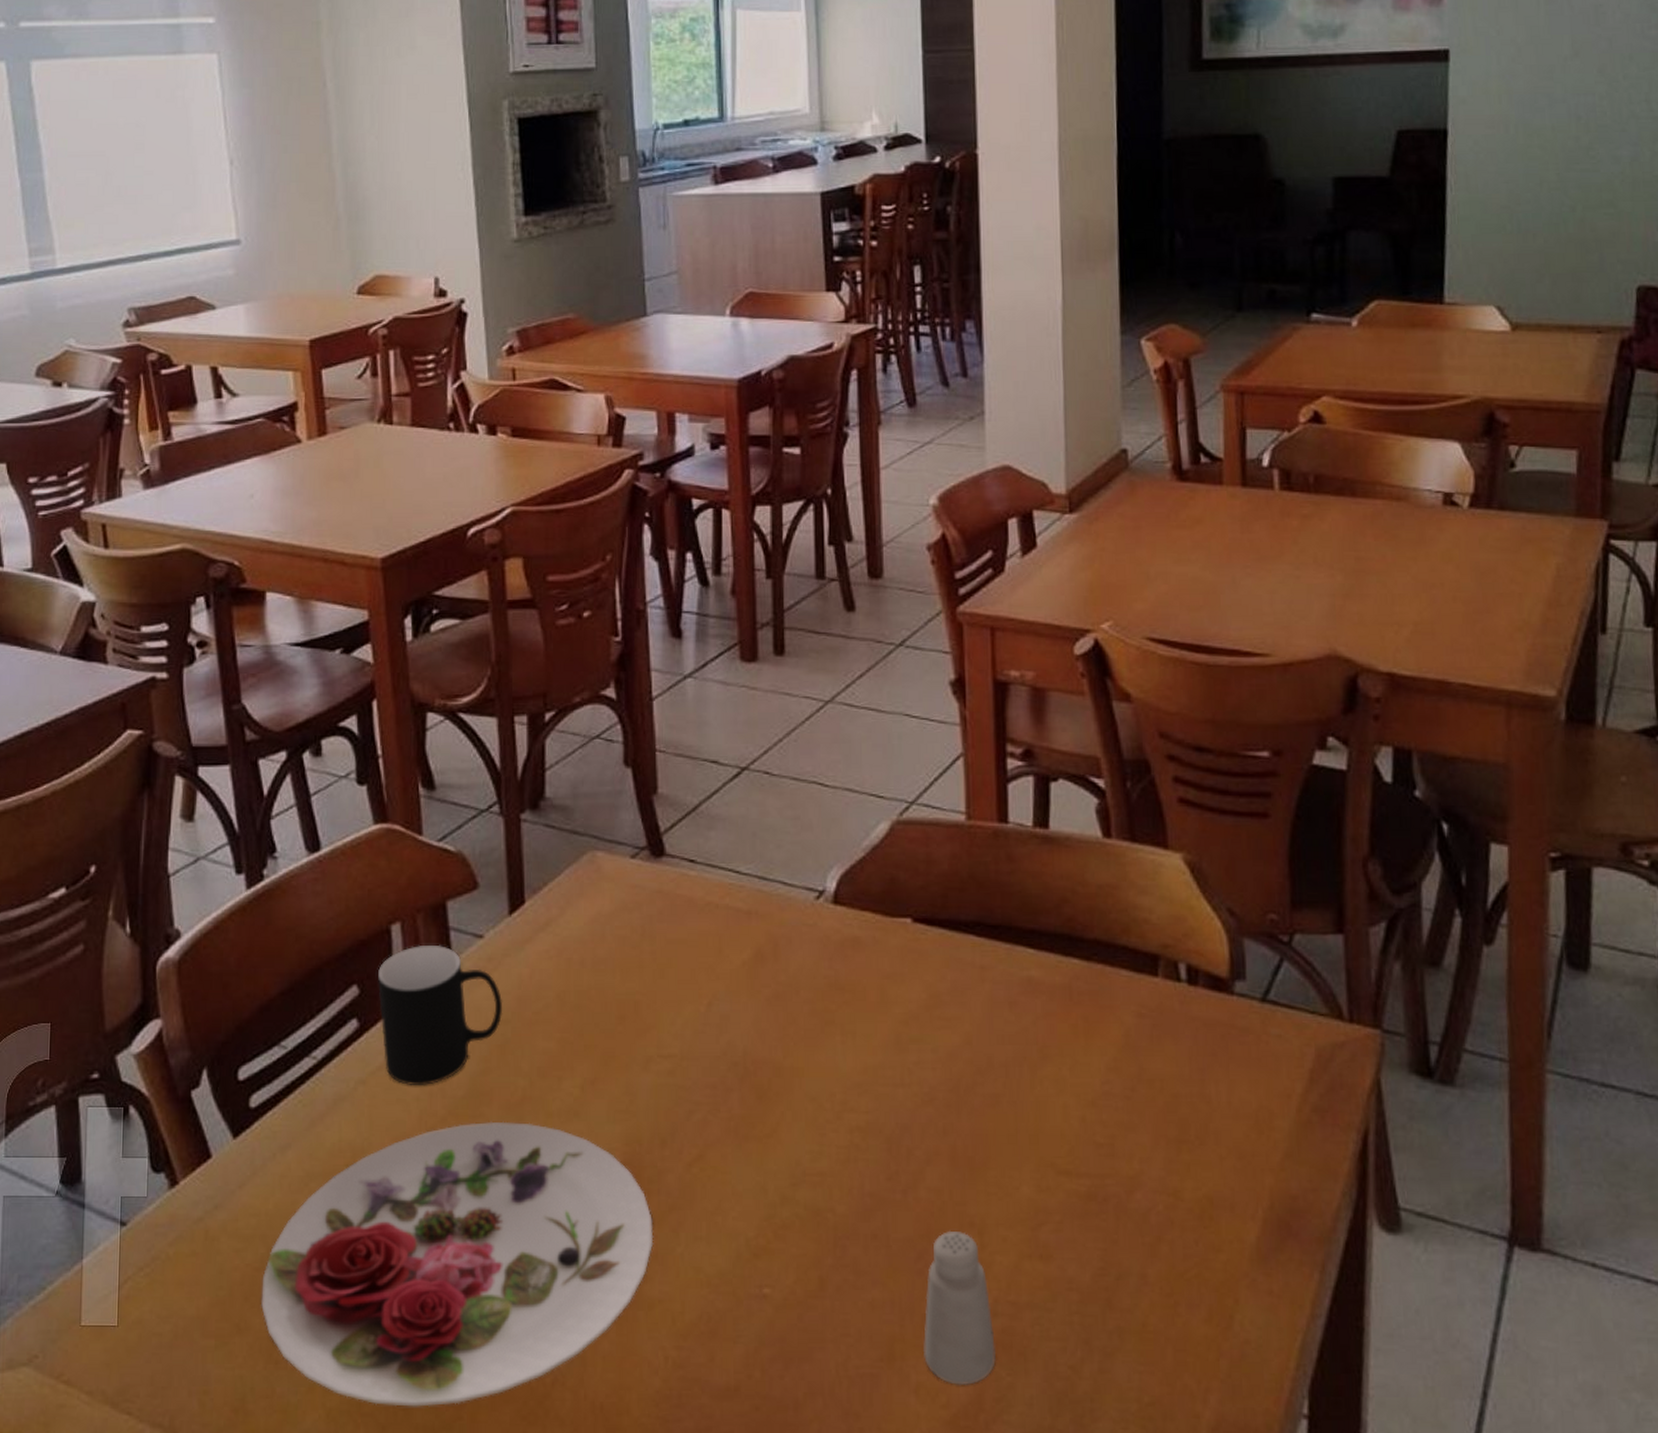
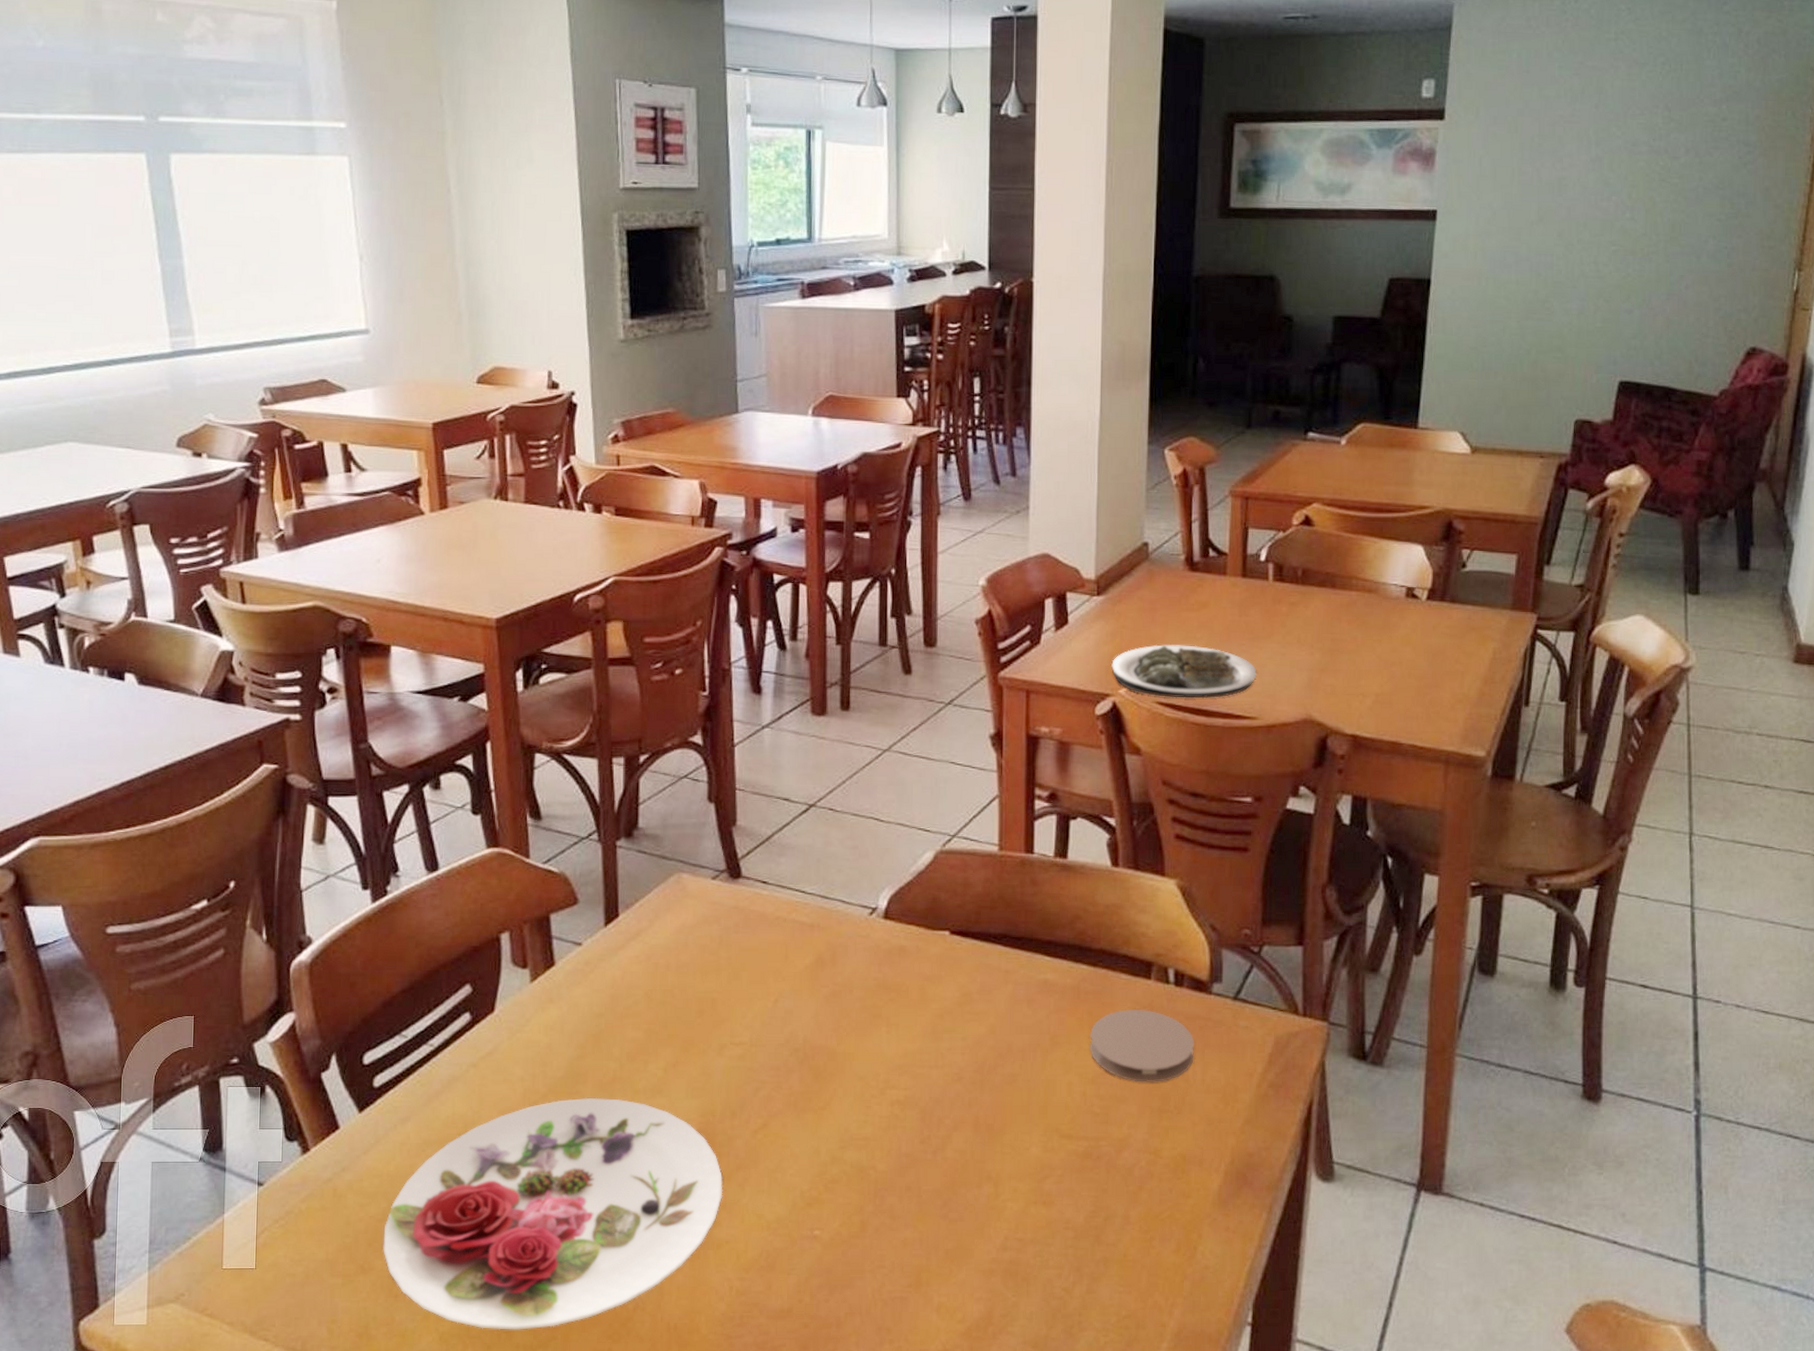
cup: present [377,944,503,1085] -> none [488,950,598,1068]
saltshaker: present [924,1230,996,1385] -> none [945,1183,1004,1304]
coaster: none [1087,1013,1217,1107] -> present [1090,1008,1195,1083]
plate: none [1091,569,1266,633] -> present [1111,644,1257,699]

